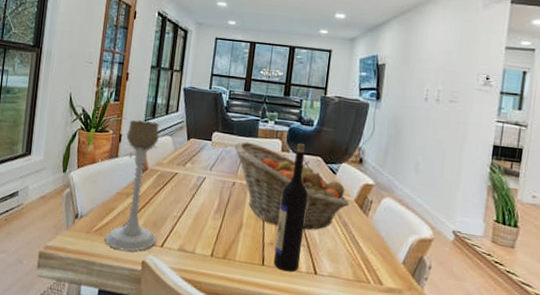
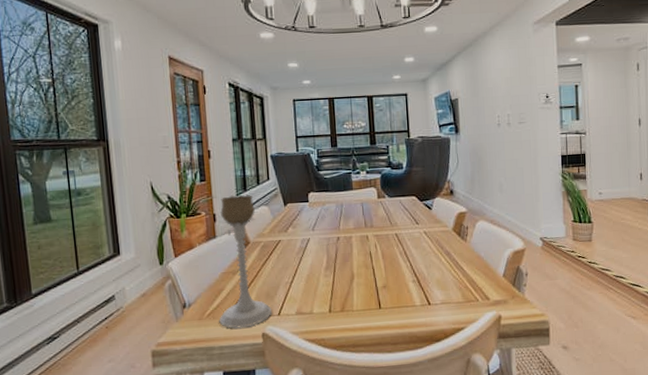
fruit basket: present [234,141,349,230] -> none [332,196,448,268]
wine bottle: present [273,144,308,272] -> none [385,187,413,309]

